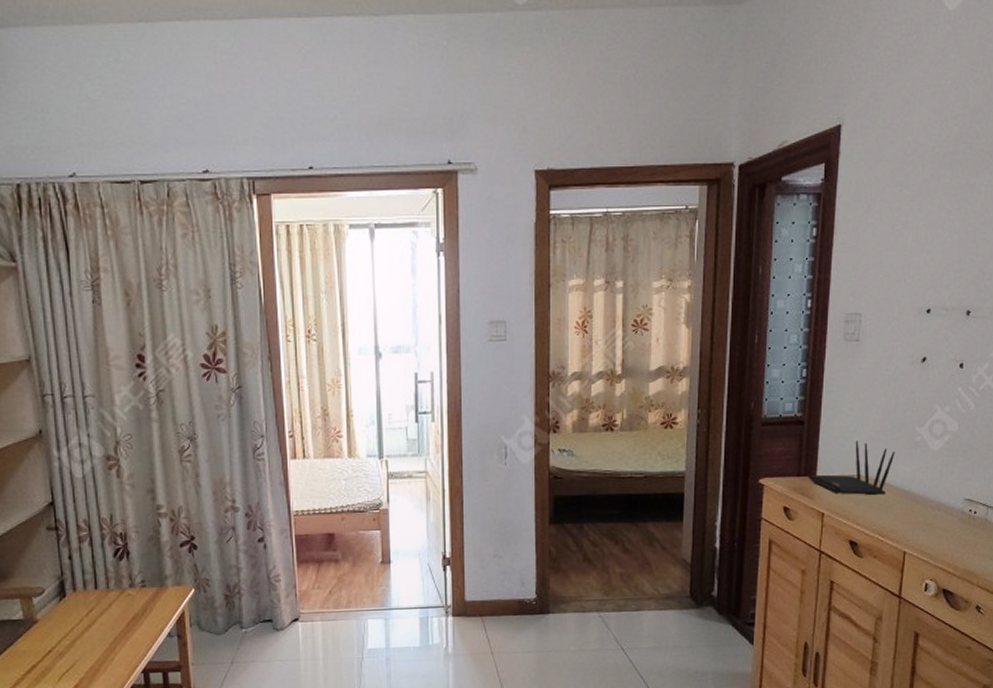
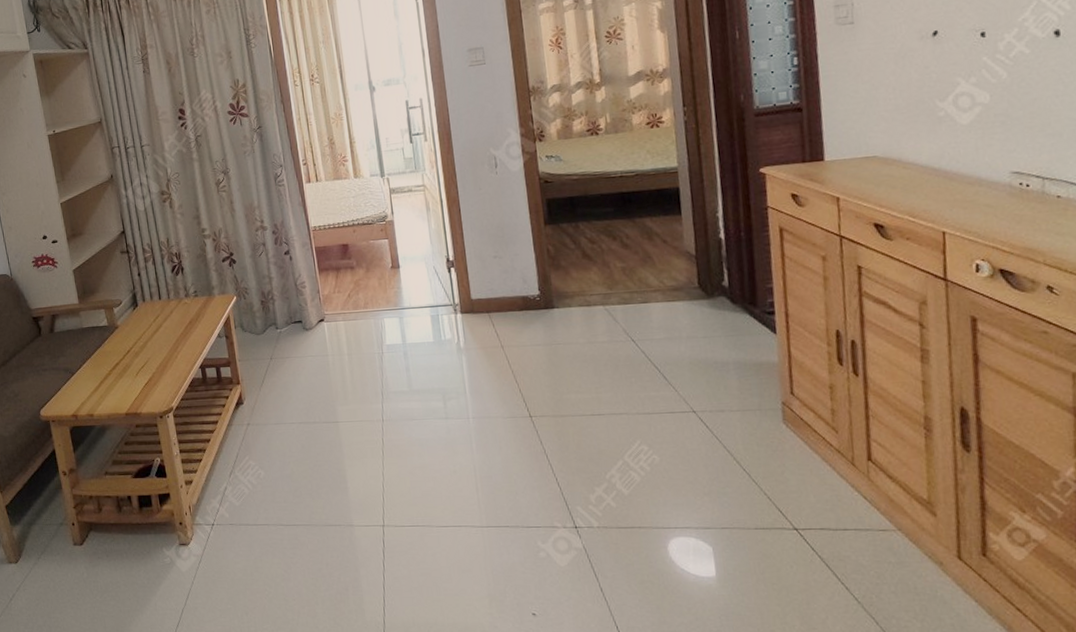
wifi router: present [808,440,895,496] -> none [815,122,916,177]

